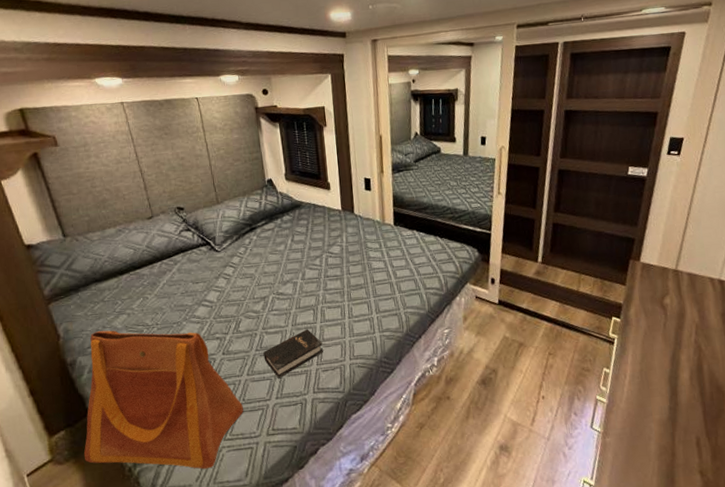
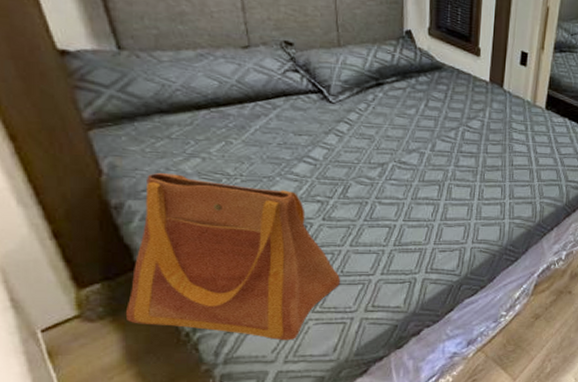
hardback book: present [263,329,323,379] -> none [373,205,444,254]

